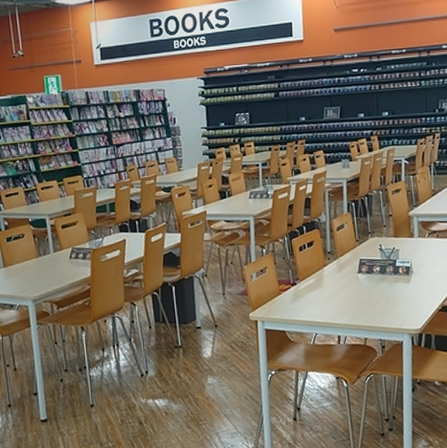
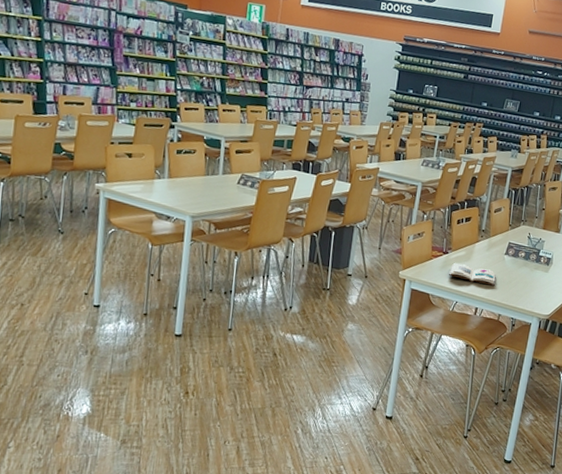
book: none [302,292,354,310] -> present [449,262,496,286]

